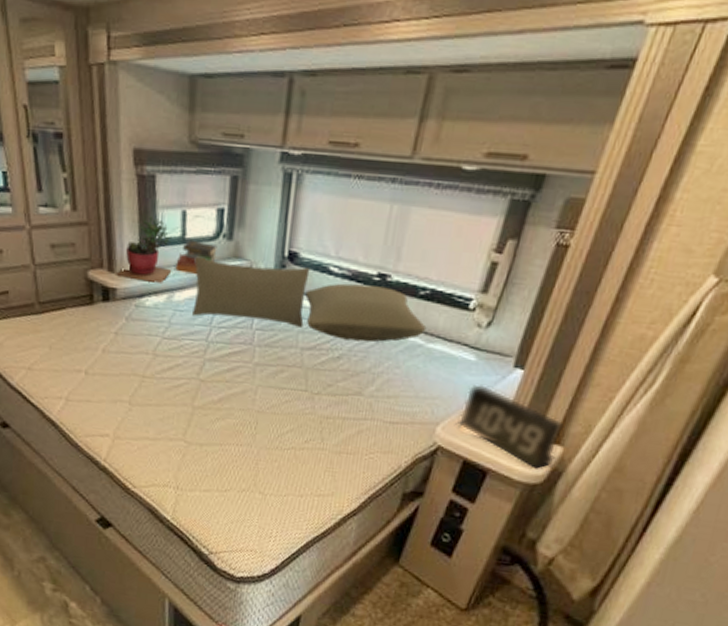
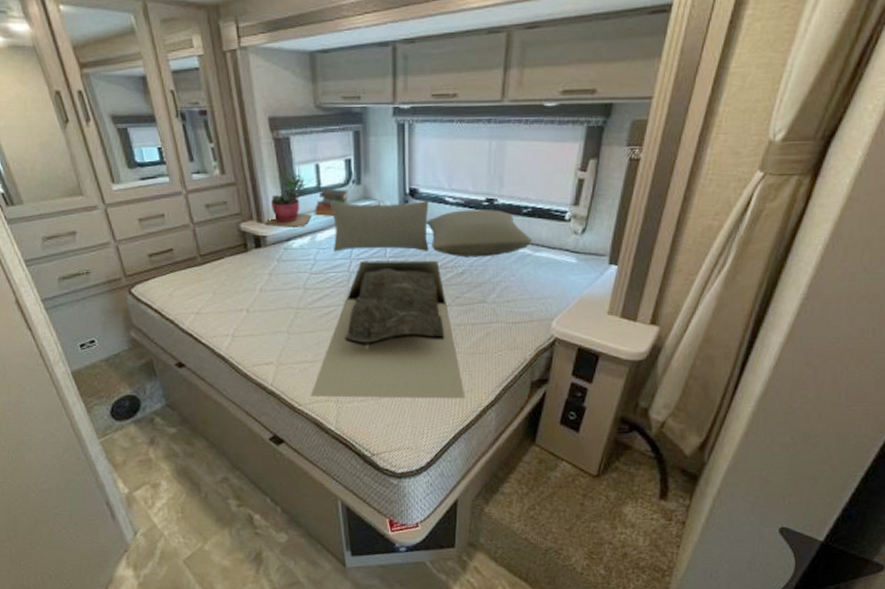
throw blanket: none [147,330,325,503] -> present [310,260,466,399]
alarm clock: present [458,383,565,470] -> none [569,281,658,347]

